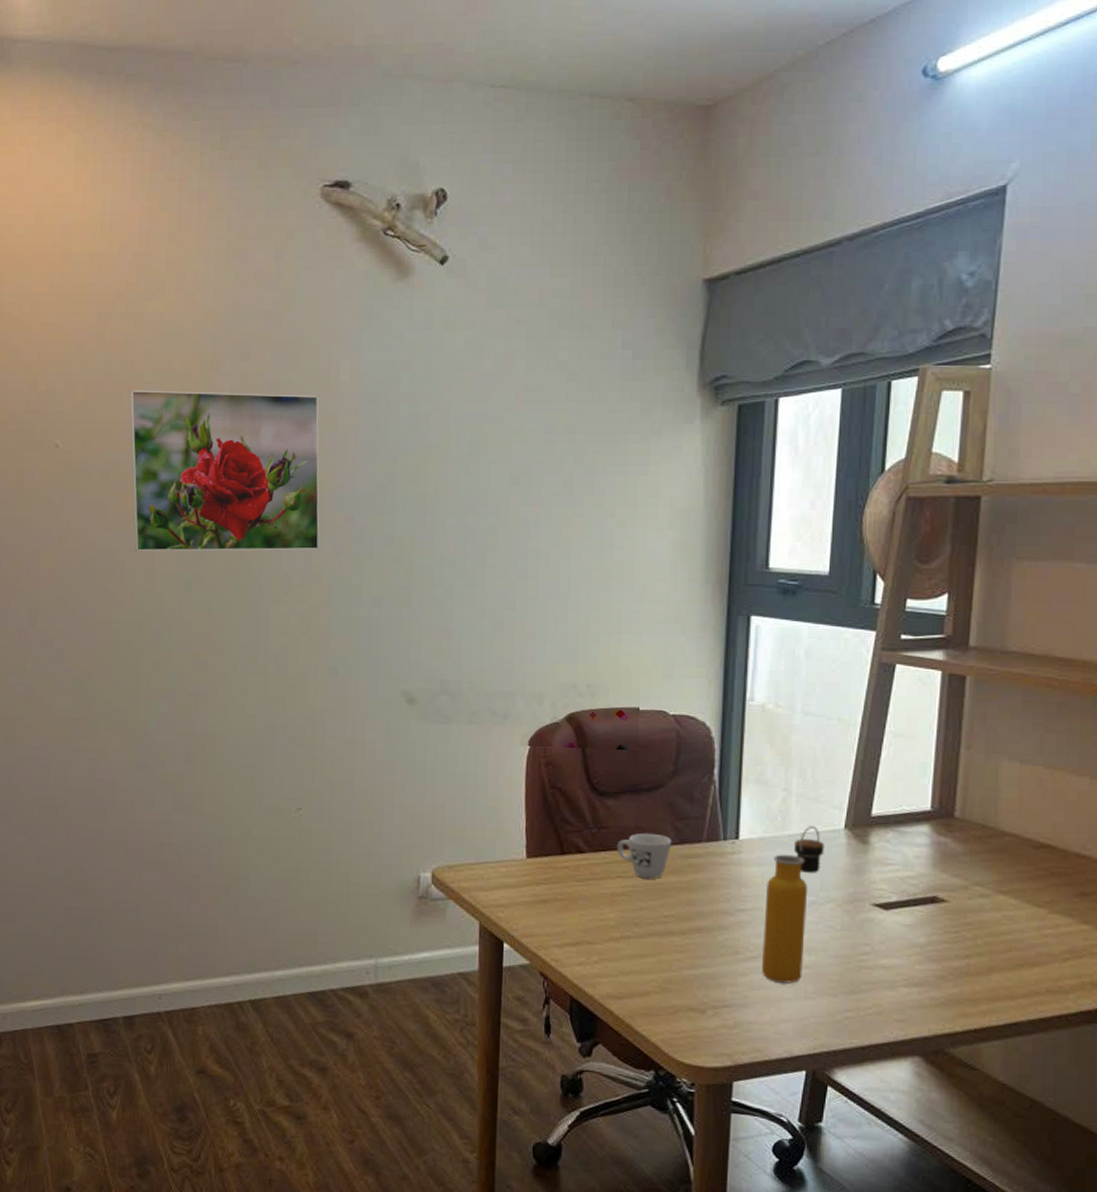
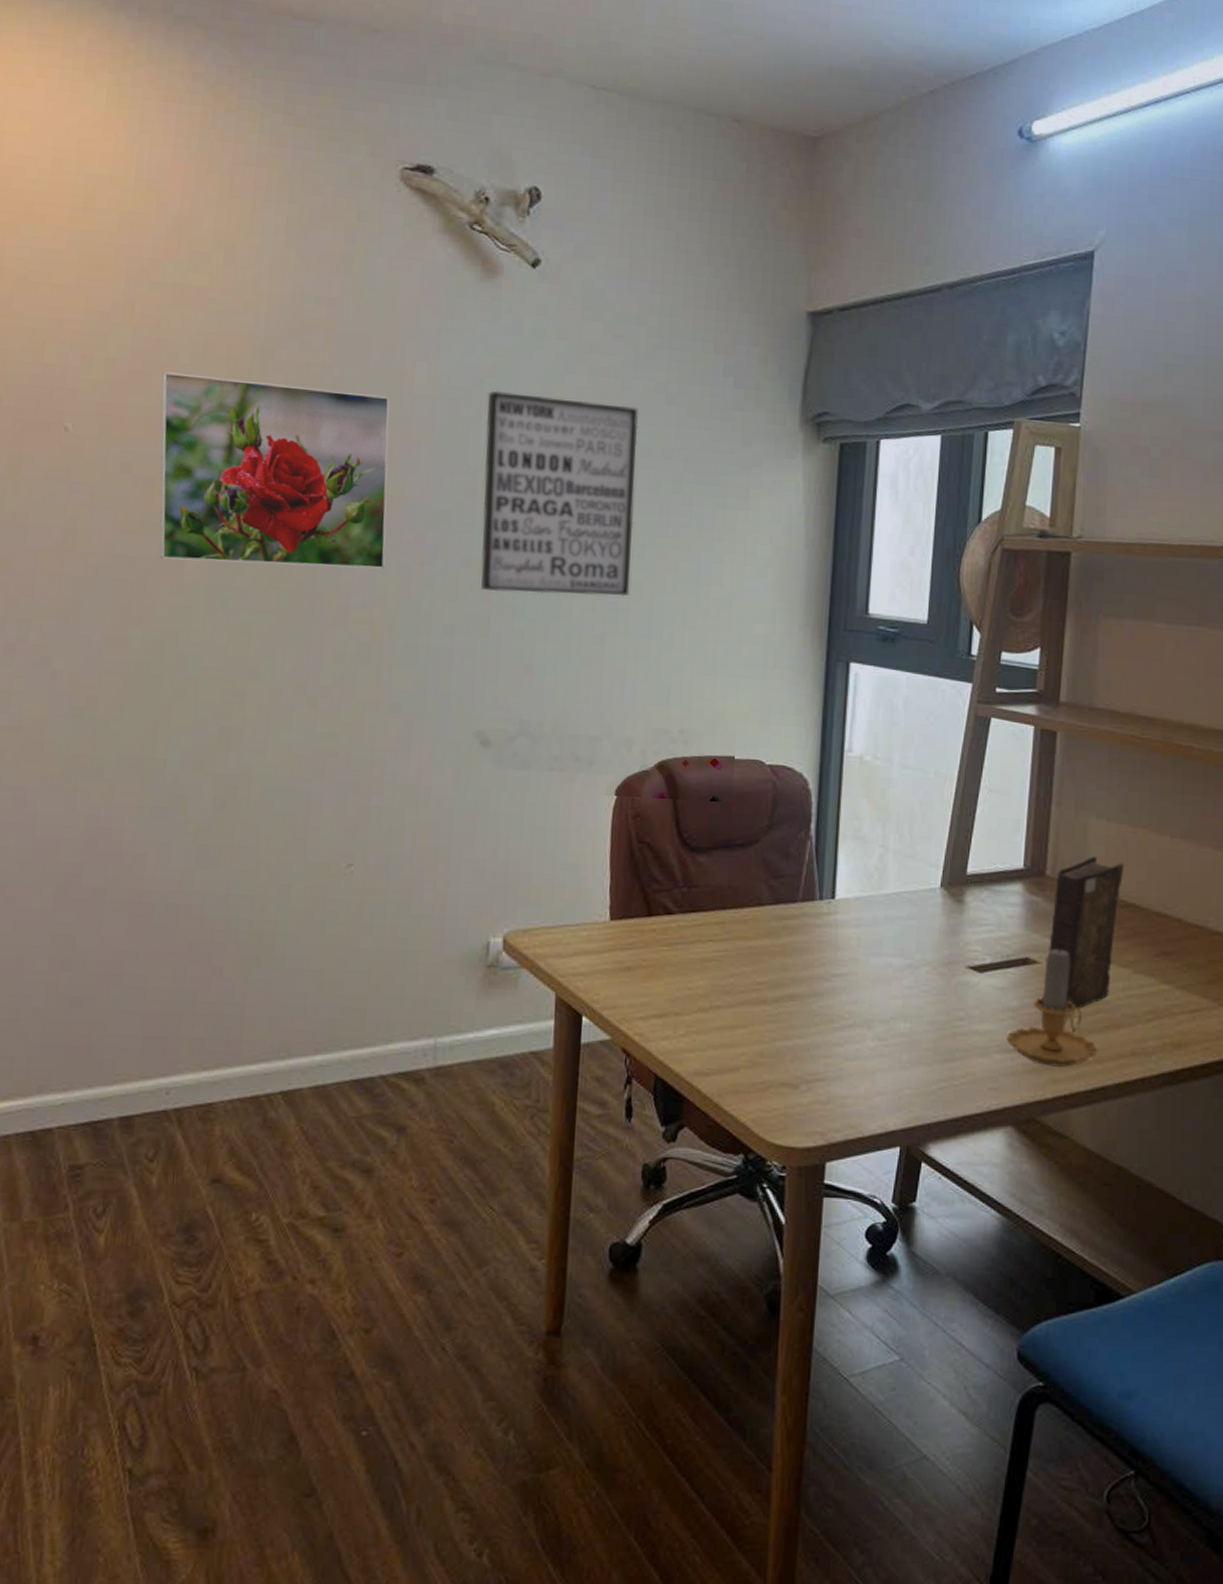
wall art: none [402,381,542,565] -> present [481,390,639,597]
mug: present [616,833,672,879] -> none [708,892,767,943]
water bottle: present [762,826,826,984] -> none [857,884,922,1054]
candle: none [913,885,1011,1002] -> present [1006,946,1098,1067]
book: none [958,798,1040,947] -> present [1049,856,1125,1009]

